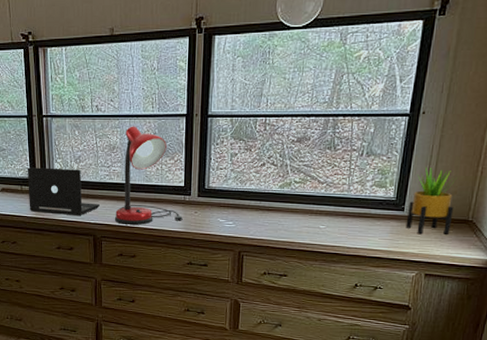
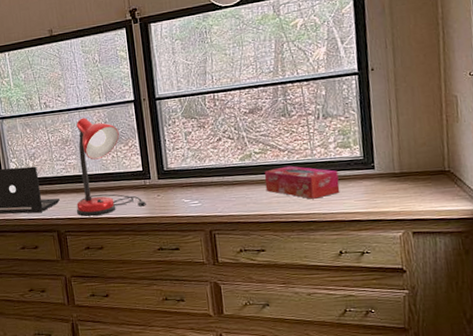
tissue box: none [298,198,369,233] -> present [264,165,340,199]
potted plant: present [405,166,454,235] -> none [378,121,429,192]

